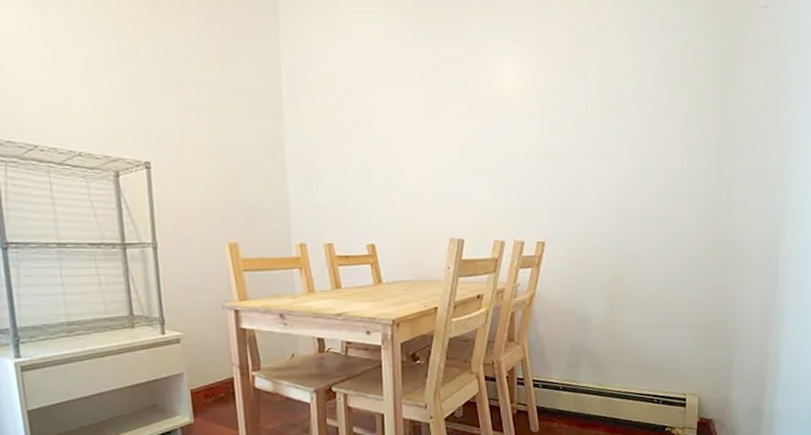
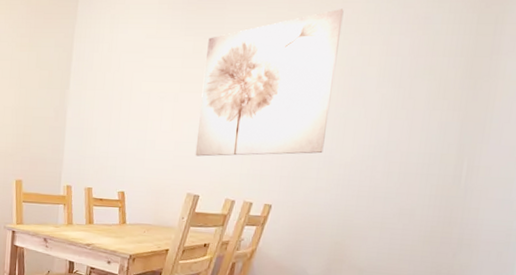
wall art: none [449,14,593,193] -> present [195,9,344,157]

